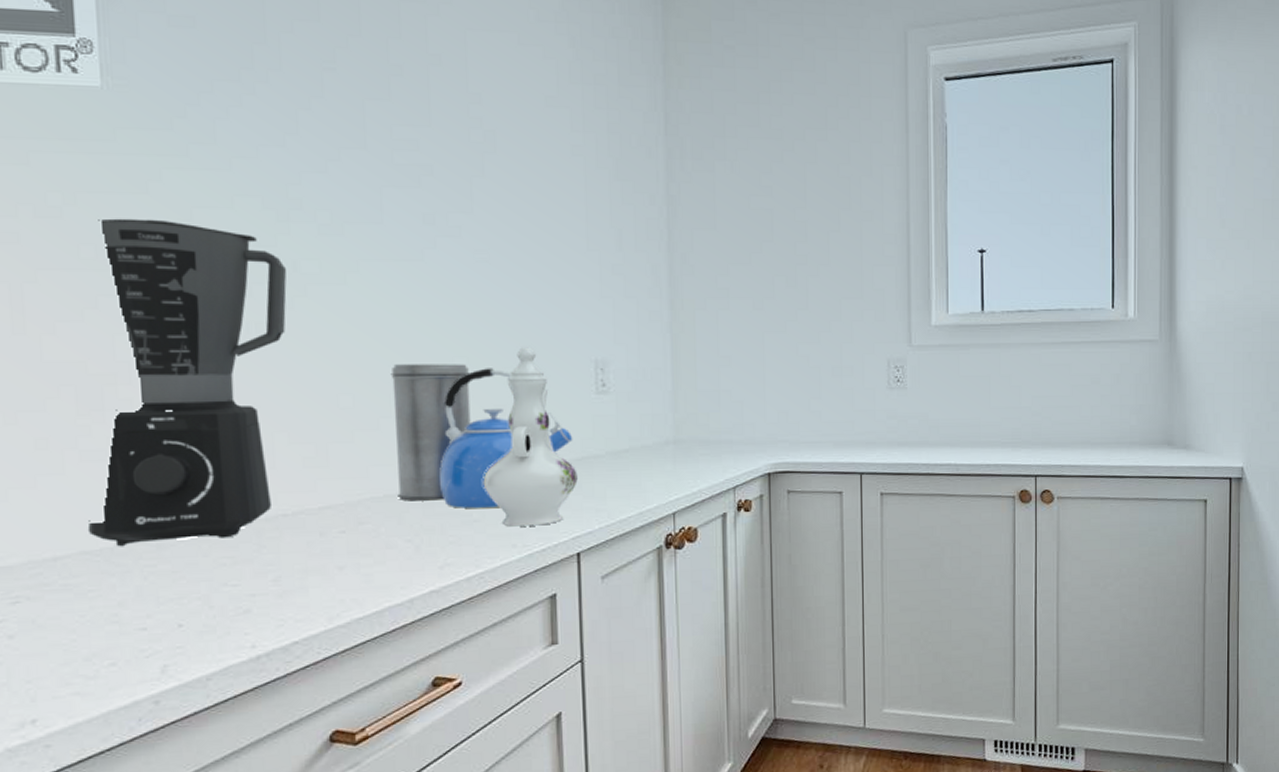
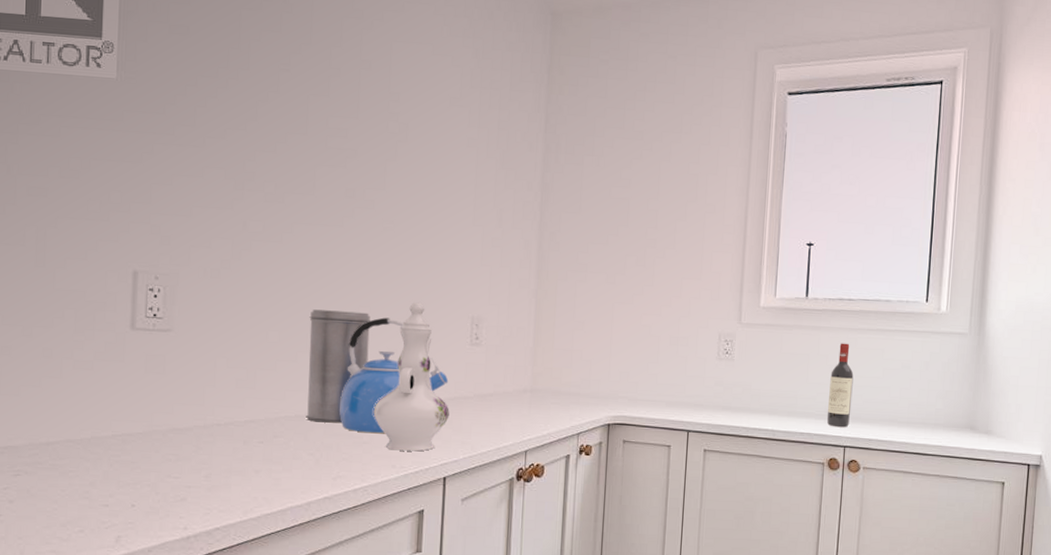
blender: present [87,218,287,547] -> none [73,181,237,439]
wine bottle: none [1014,360,1040,455] -> present [826,343,854,428]

